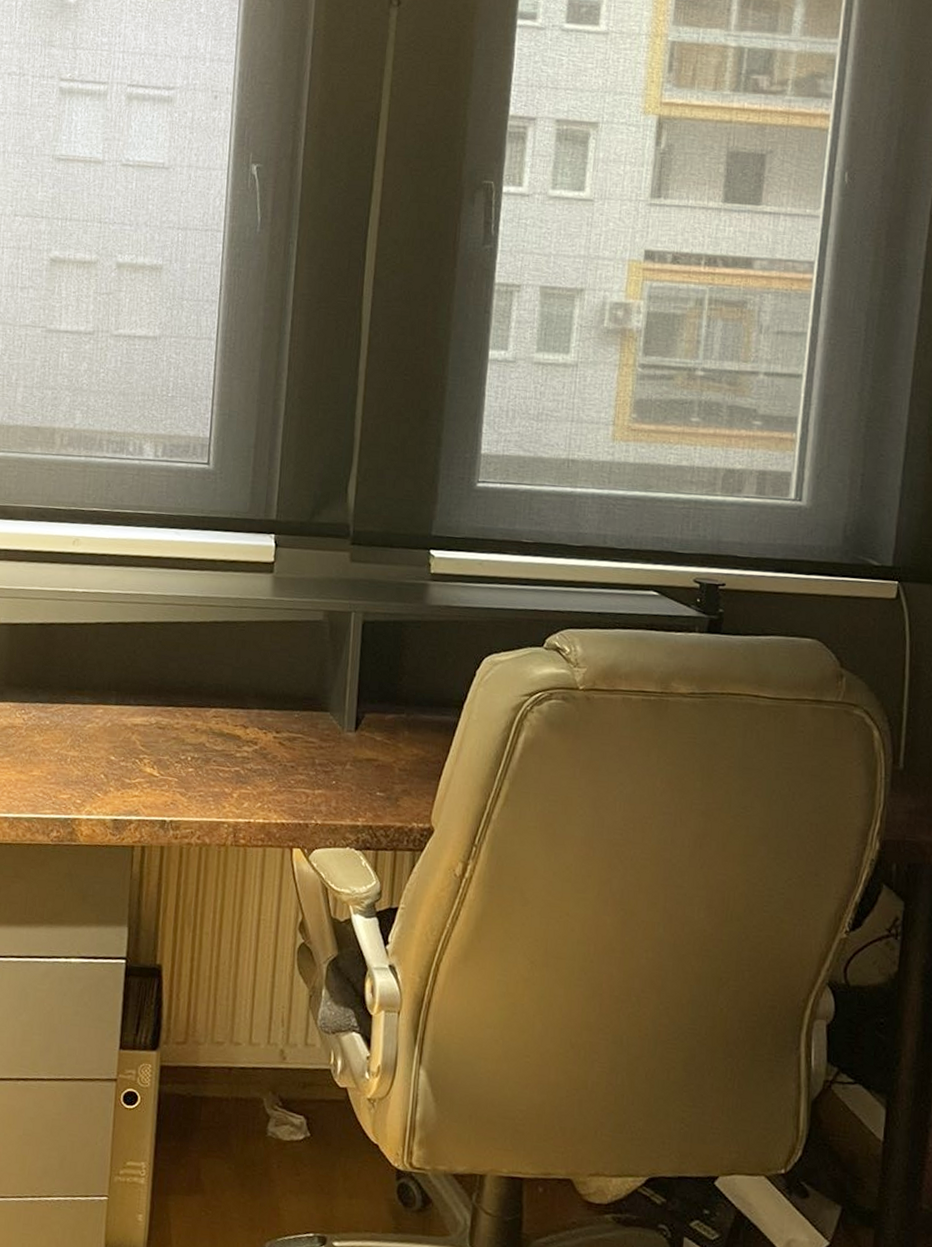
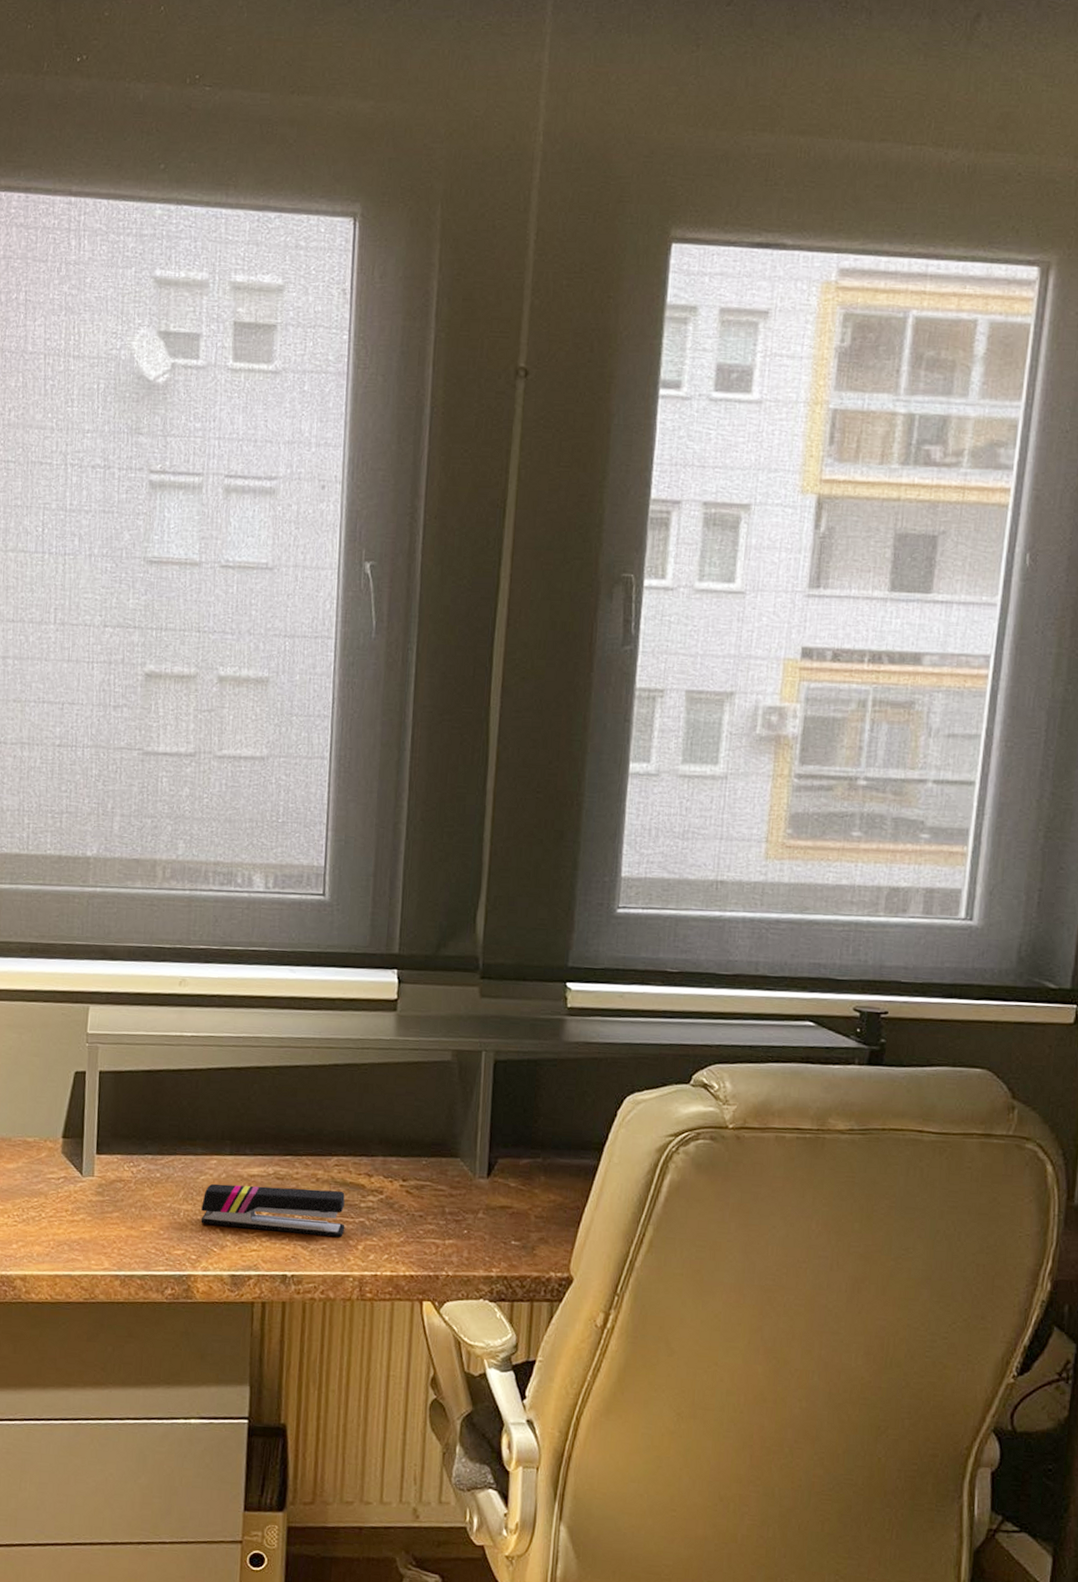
stapler: none [86,731,222,785] -> present [200,1183,345,1237]

